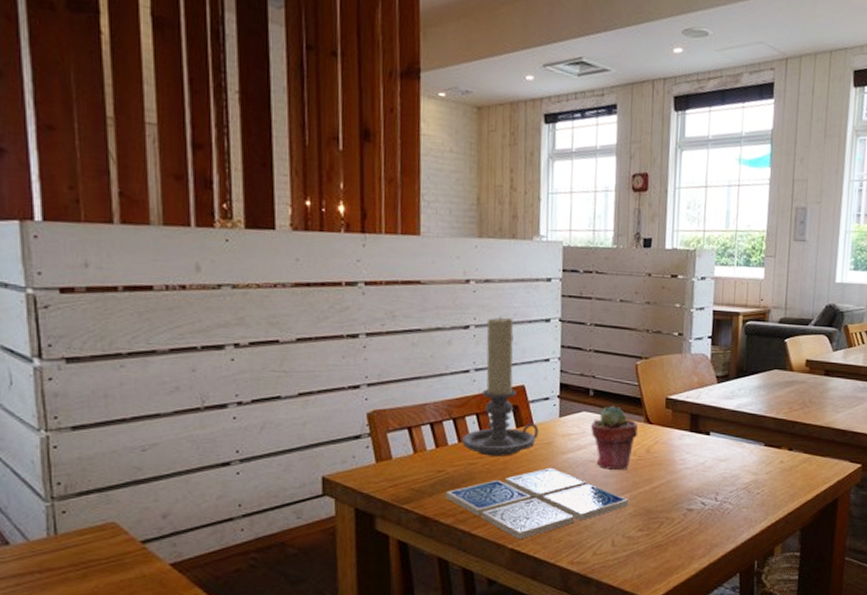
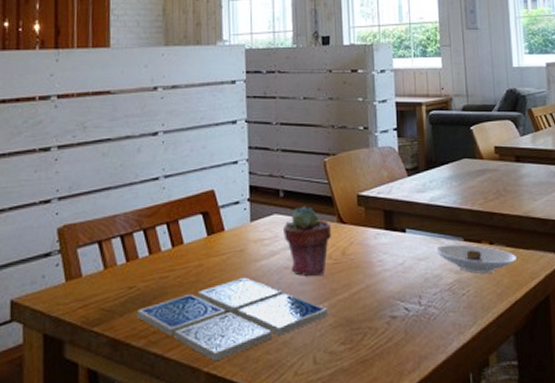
candle holder: present [461,317,539,457] -> none [152,121,231,268]
saucer: none [735,448,813,476] -> present [434,244,517,274]

